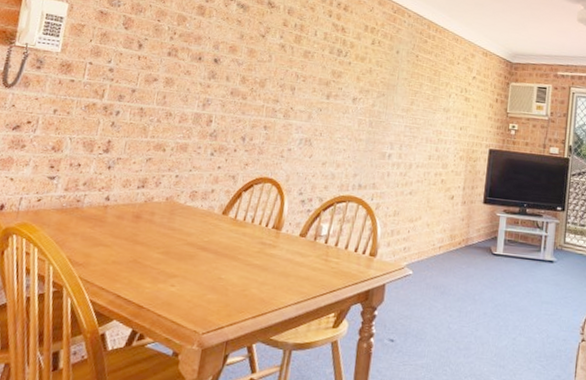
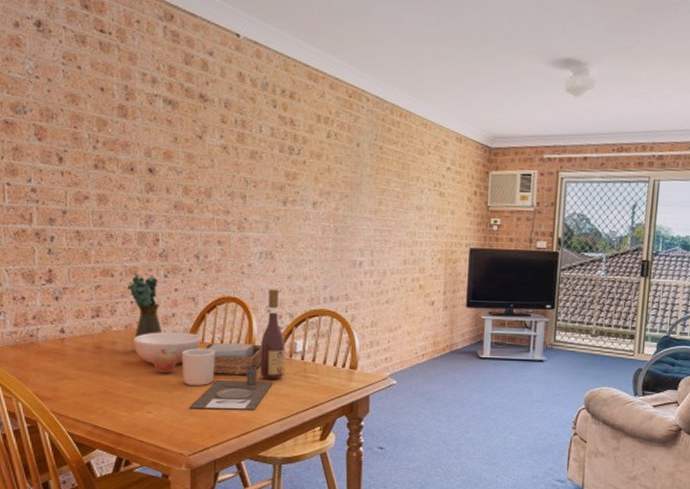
bowl: none [170,206,234,240] -> present [133,331,201,365]
vase: none [172,148,204,211] -> present [127,272,163,338]
fruit: none [185,222,210,248] -> present [153,347,177,374]
mug: none [210,224,245,262] -> present [181,348,215,386]
place setting: none [211,244,295,291] -> present [189,364,273,410]
napkin holder: none [235,220,290,254] -> present [204,342,262,375]
wine bottle: none [283,172,313,260] -> present [259,288,286,378]

